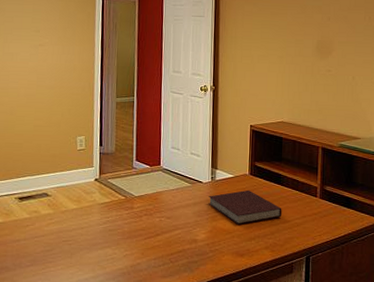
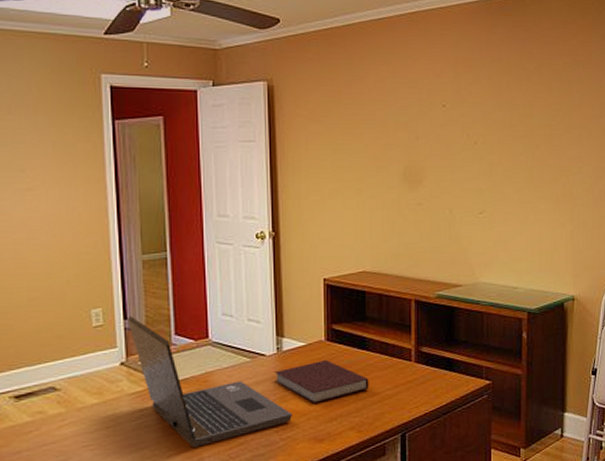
laptop: none [102,144,220,250] -> present [127,316,292,447]

